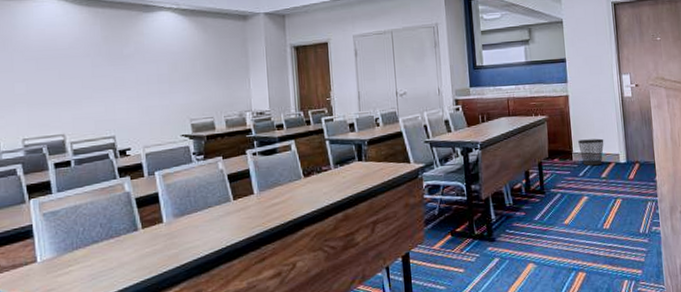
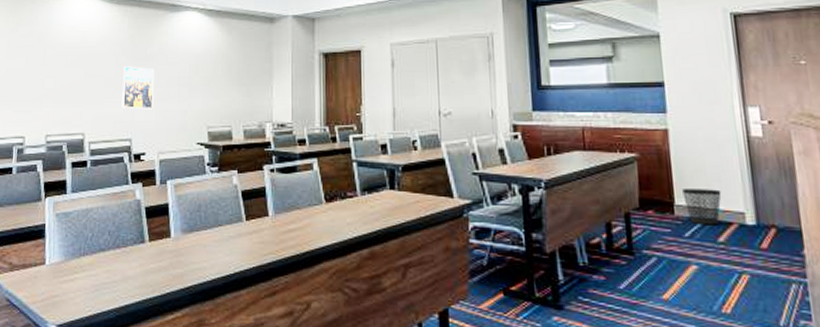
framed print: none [100,66,135,108] -> present [122,66,154,109]

